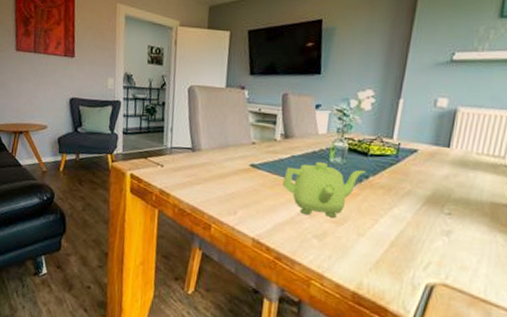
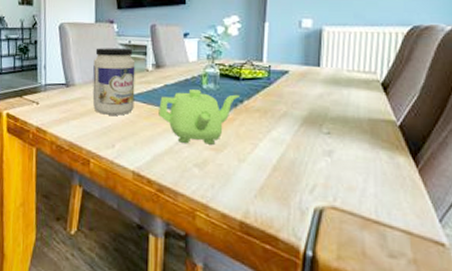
jar: none [218,114,264,184] -> present [92,48,136,116]

